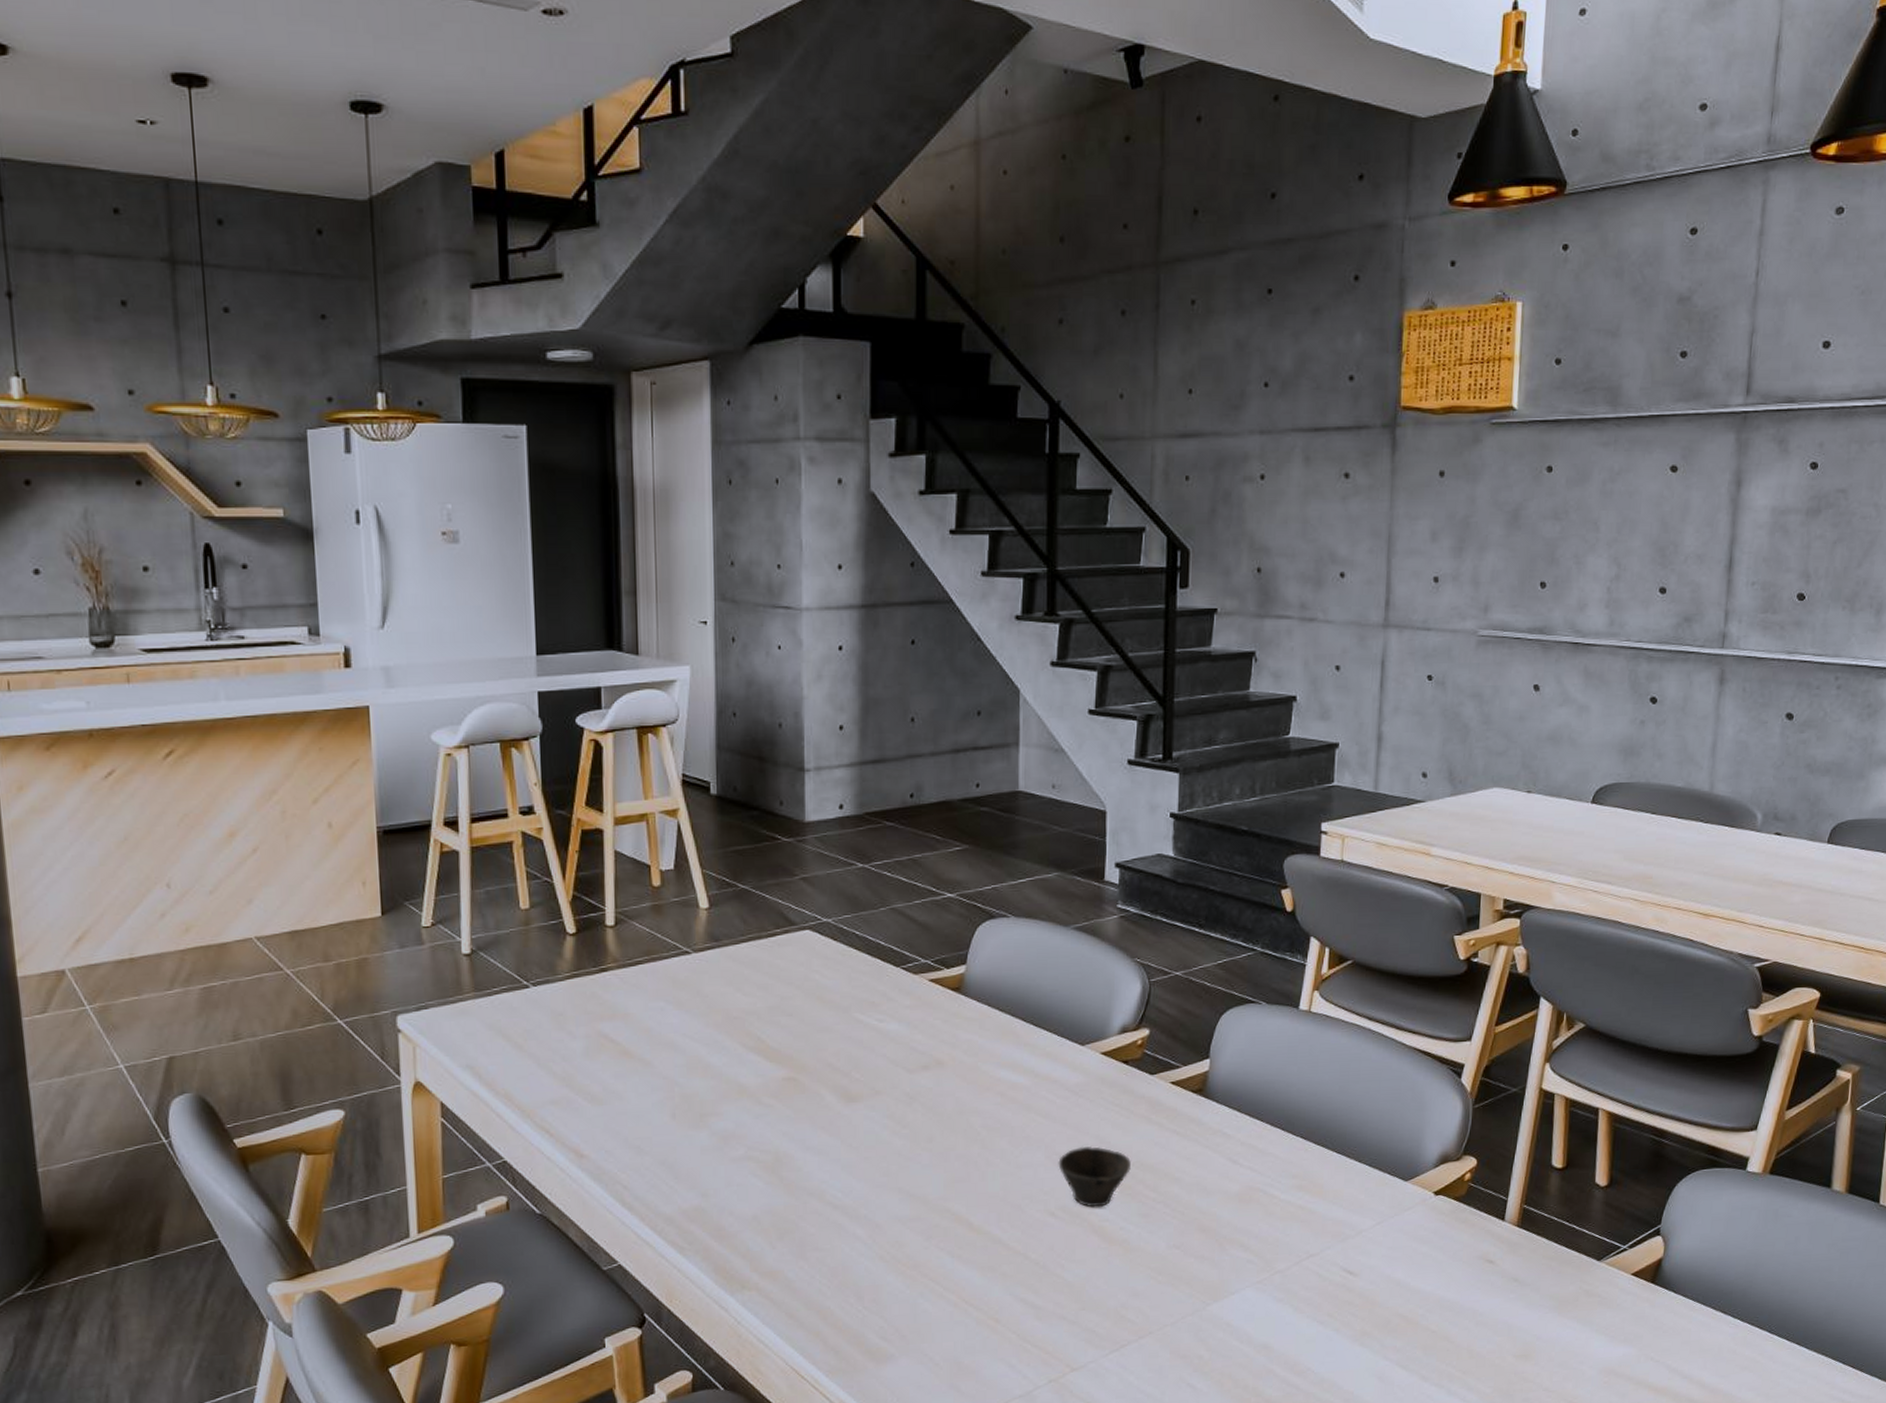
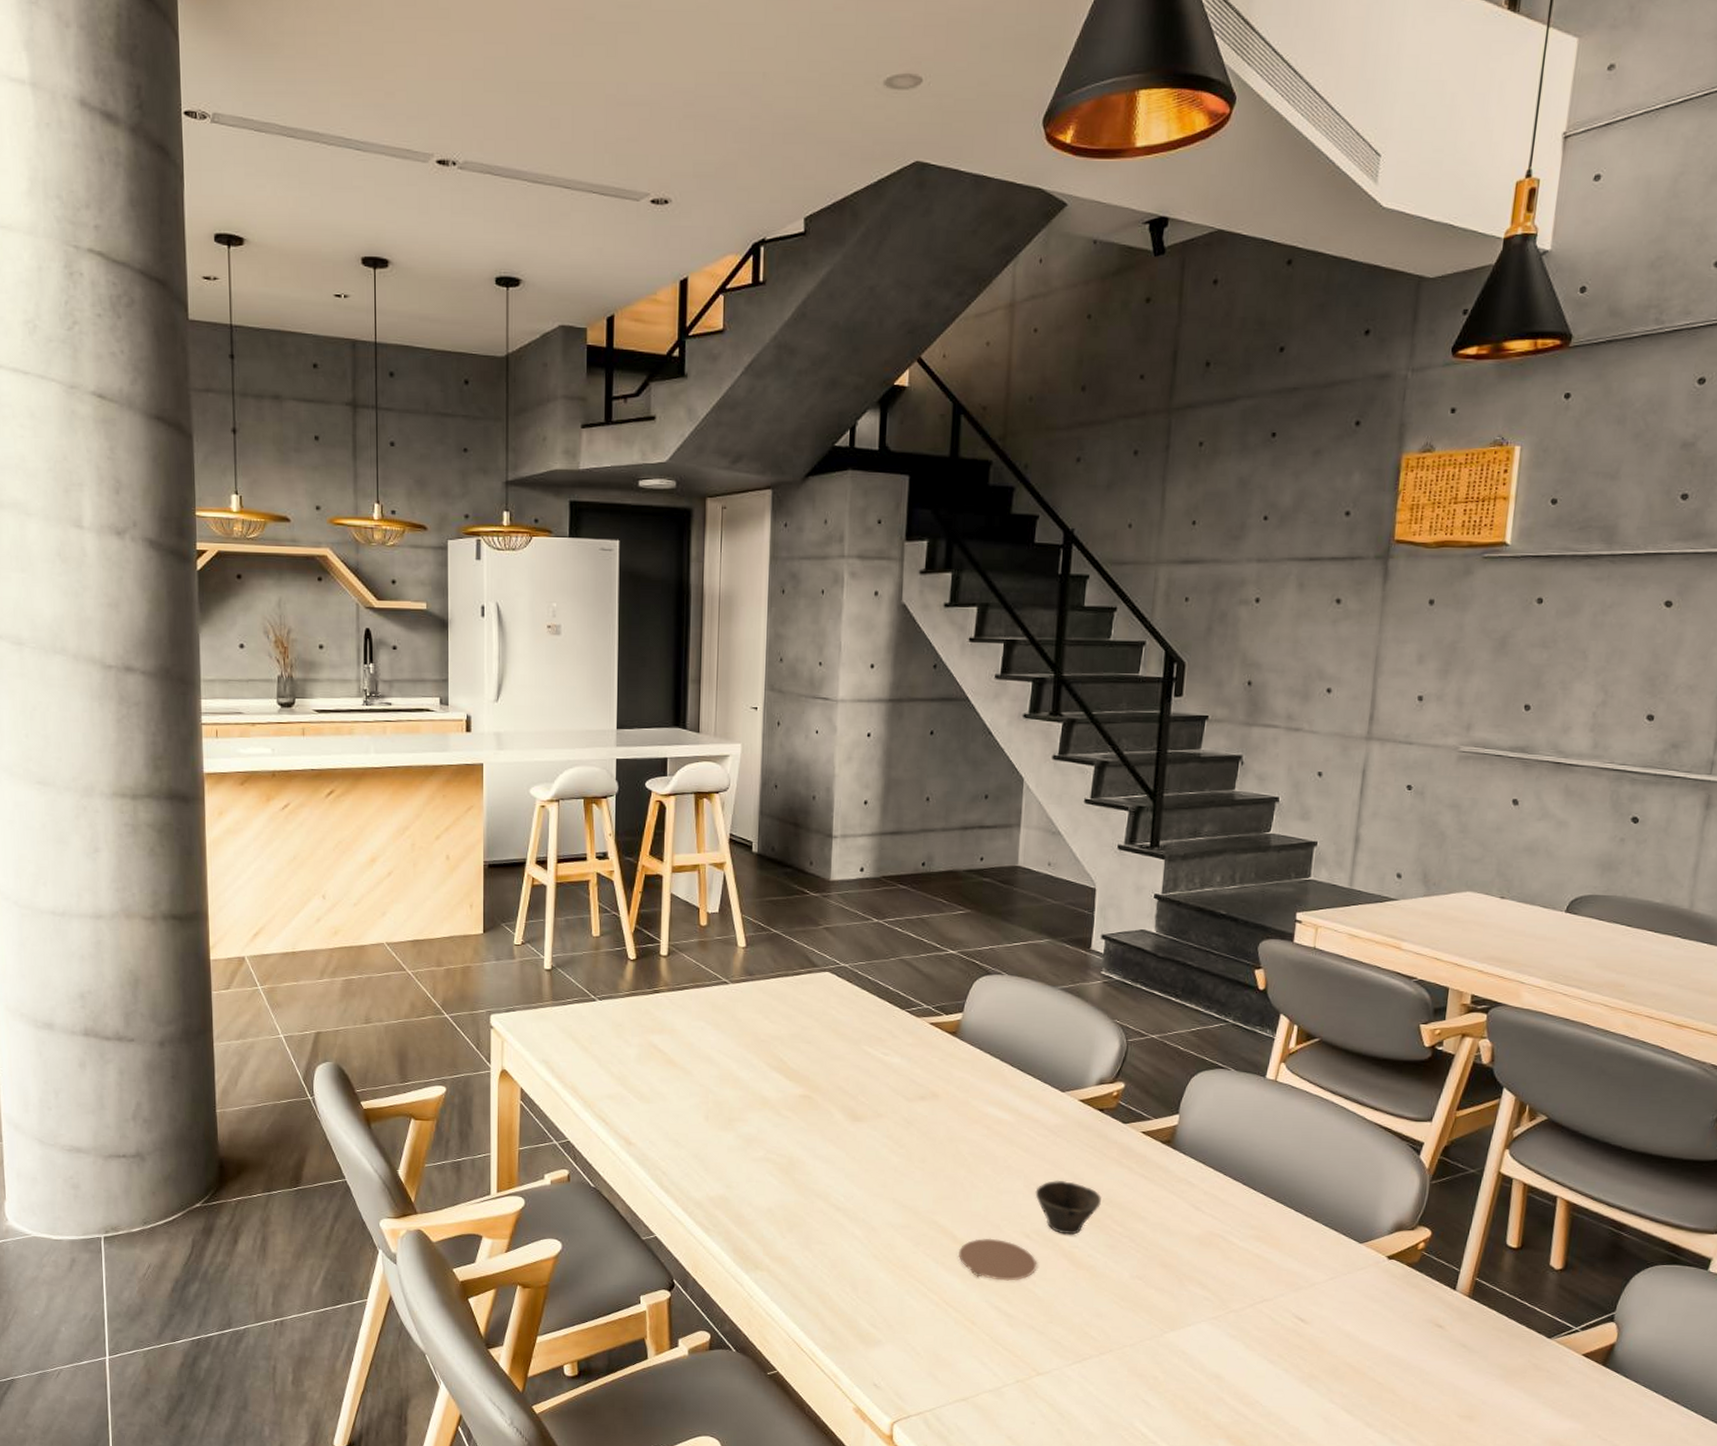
coaster: none [975,1221,1065,1269] -> present [957,1238,1037,1281]

